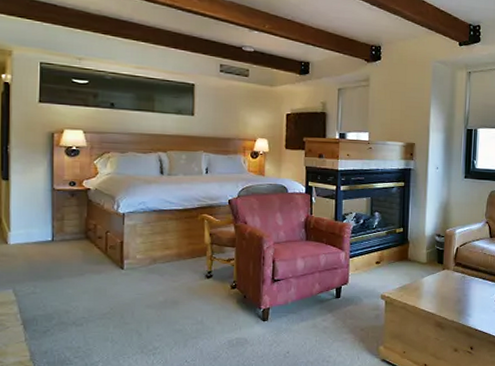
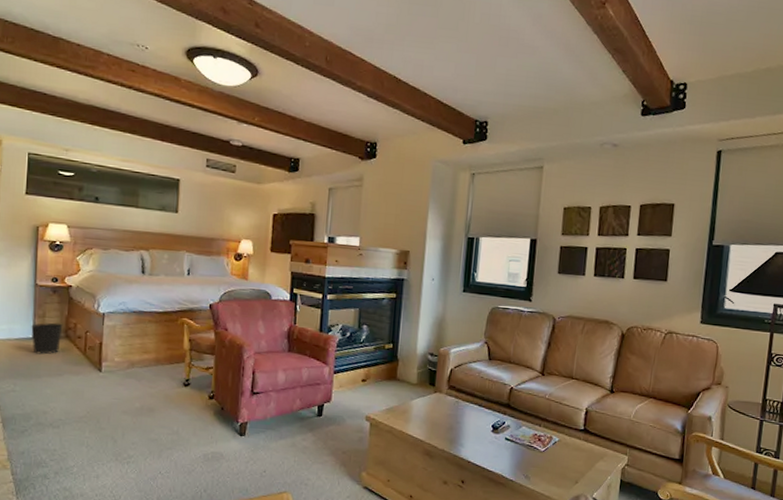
wastebasket: none [50,225,83,256] -> present [31,322,63,355]

